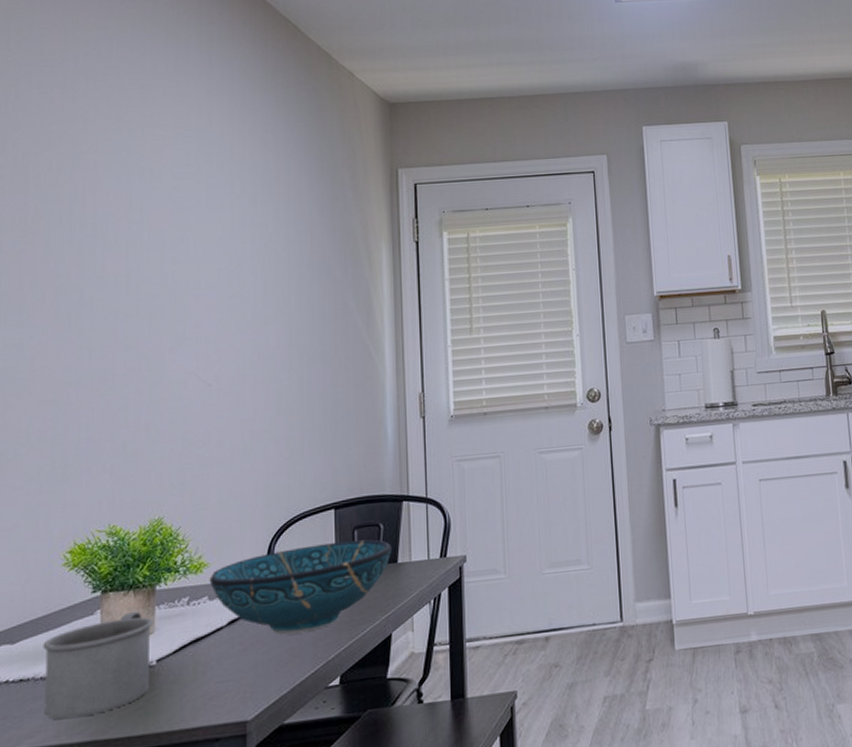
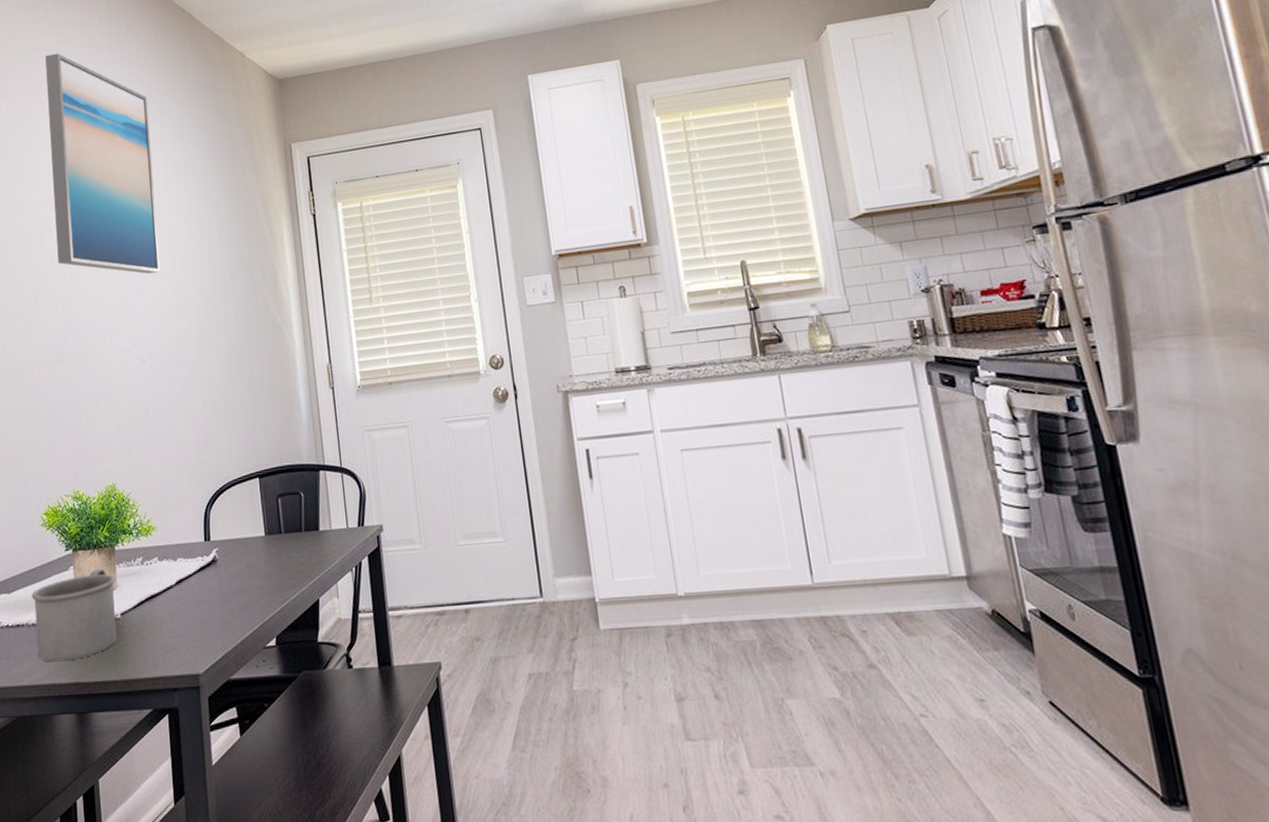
wall art: none [112,47,238,292] -> present [45,53,160,274]
decorative bowl: present [209,539,392,635] -> none [157,507,313,596]

